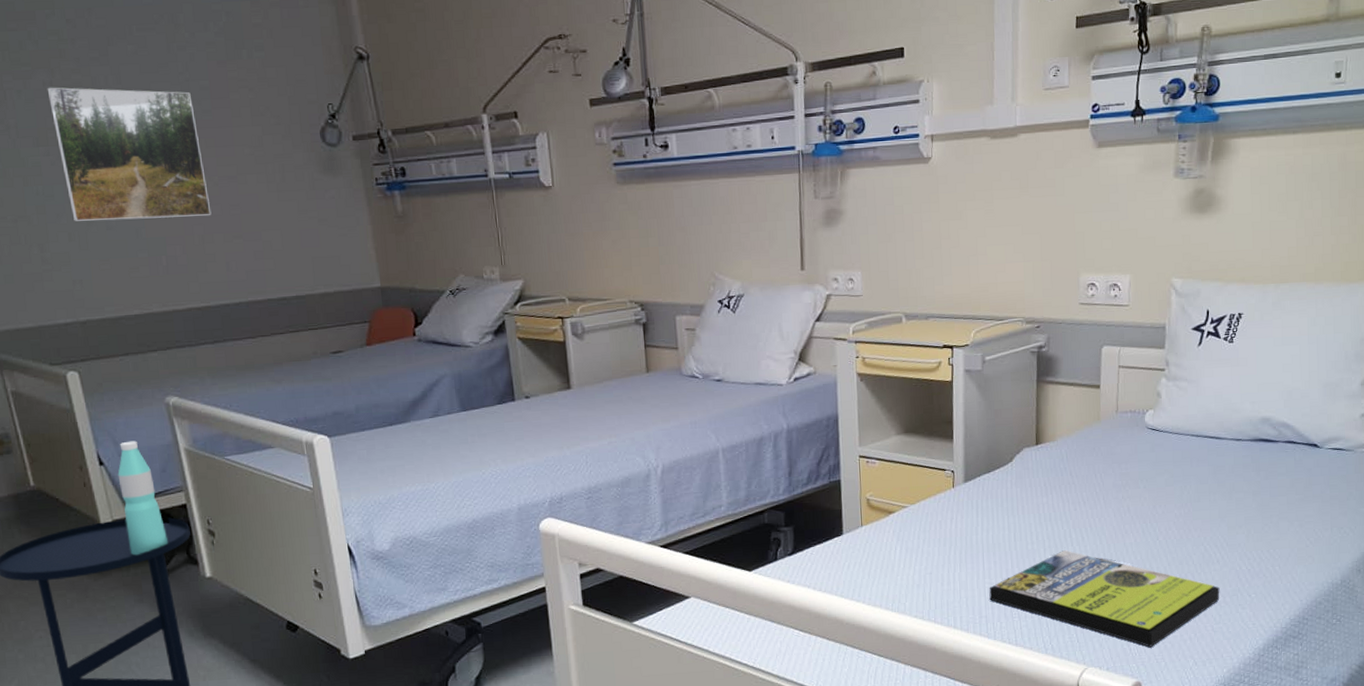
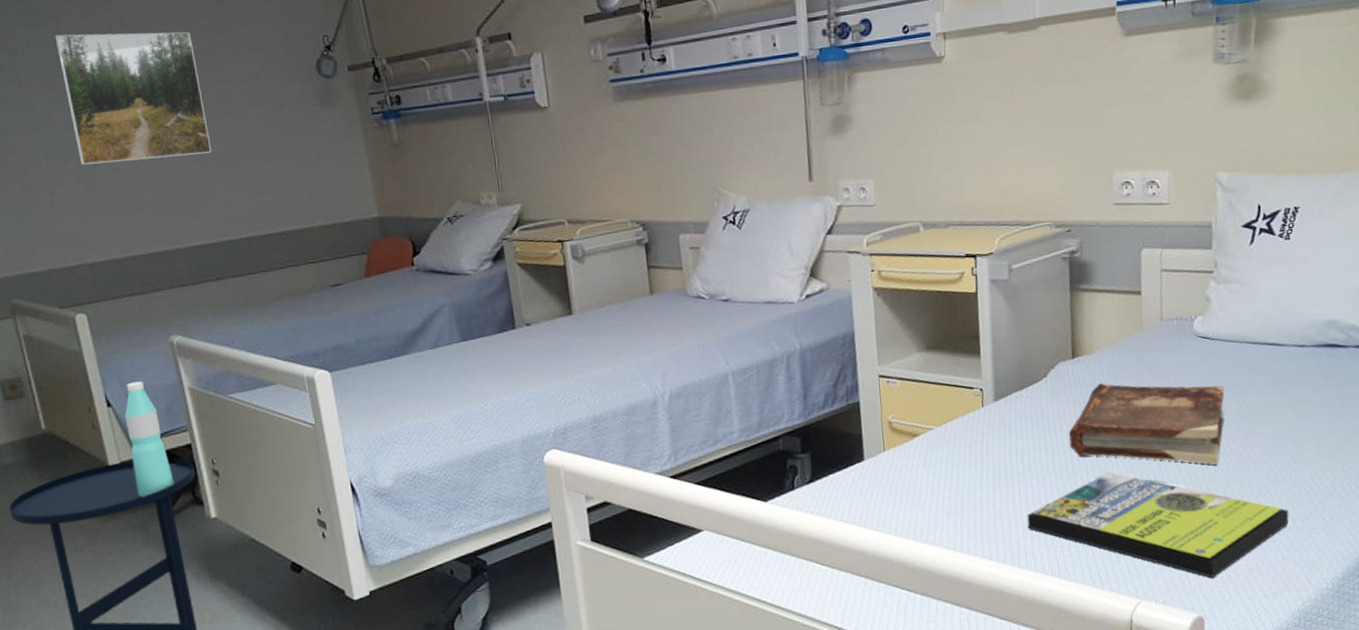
book: none [1029,469,1169,546] -> present [1068,383,1225,465]

